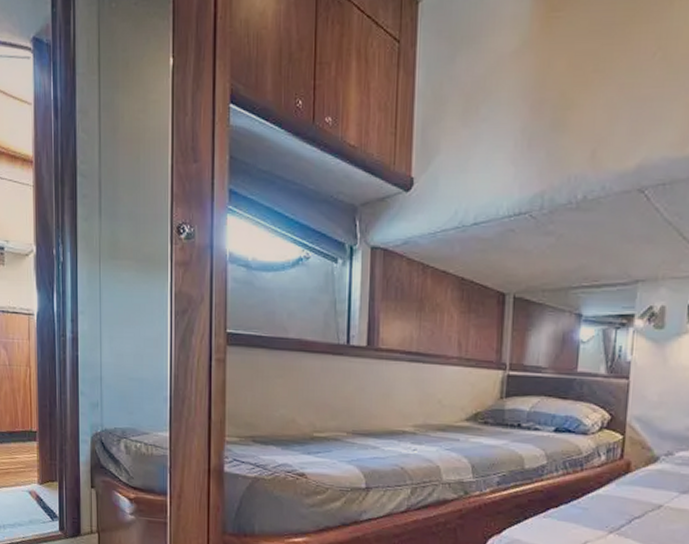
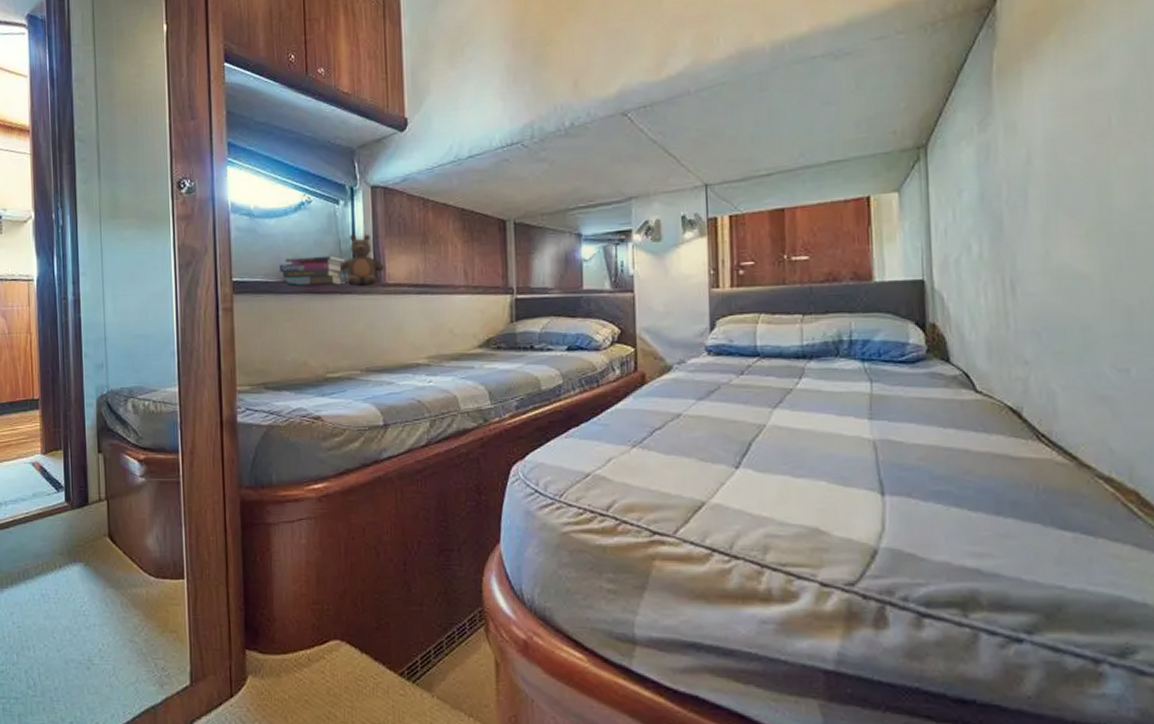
books: none [274,314,340,346] -> present [280,255,346,287]
teddy bear: none [334,295,378,350] -> present [340,234,384,287]

